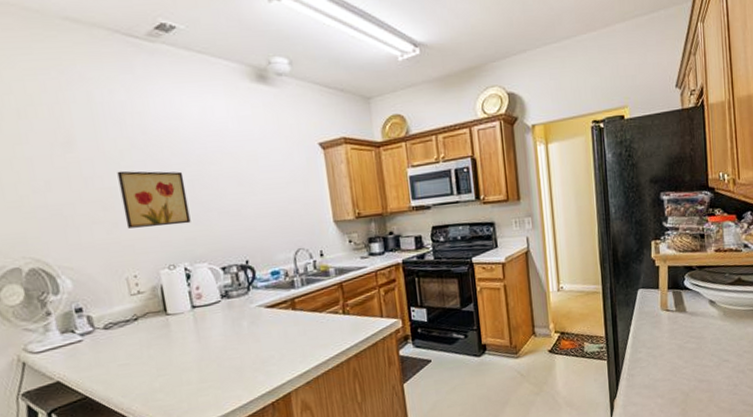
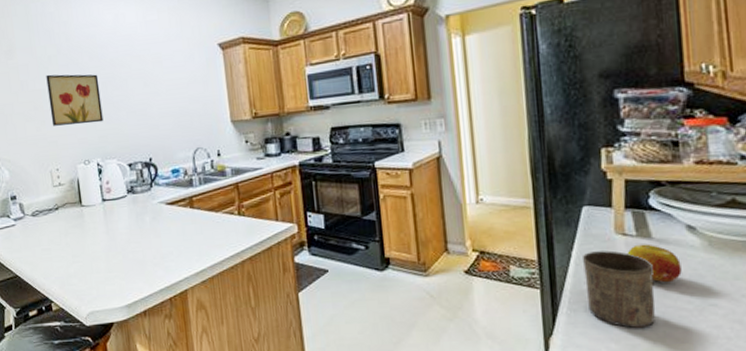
cup: none [637,324,689,385] -> present [581,250,656,328]
fruit: none [669,316,706,347] -> present [627,244,682,283]

